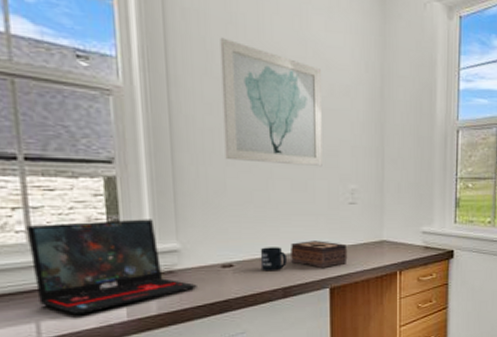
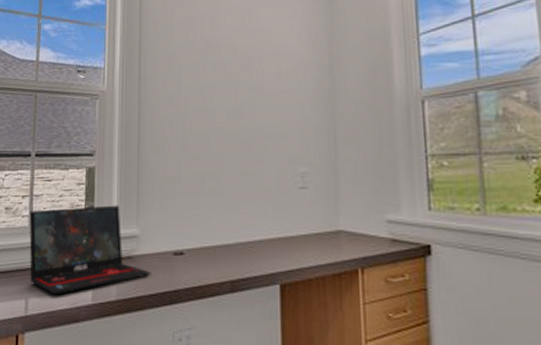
wall art: present [220,37,322,167] -> none [181,40,271,151]
mug: present [260,247,287,272] -> none [209,235,235,262]
tissue box: present [291,240,348,269] -> none [239,229,299,262]

